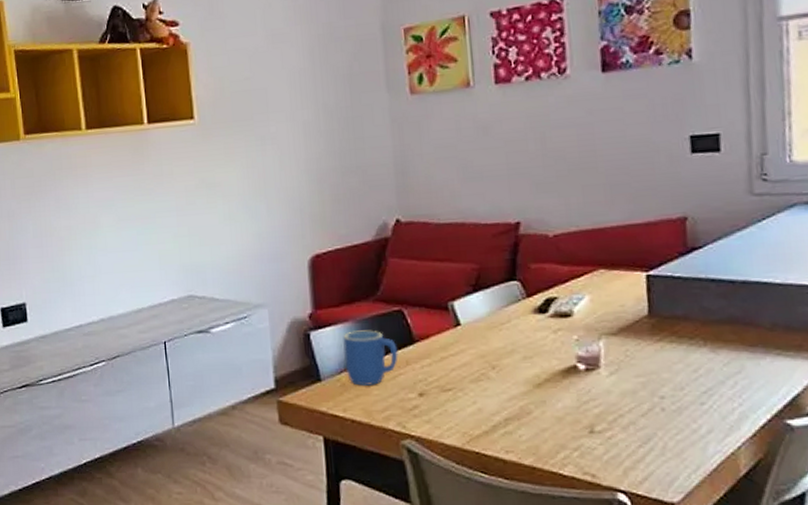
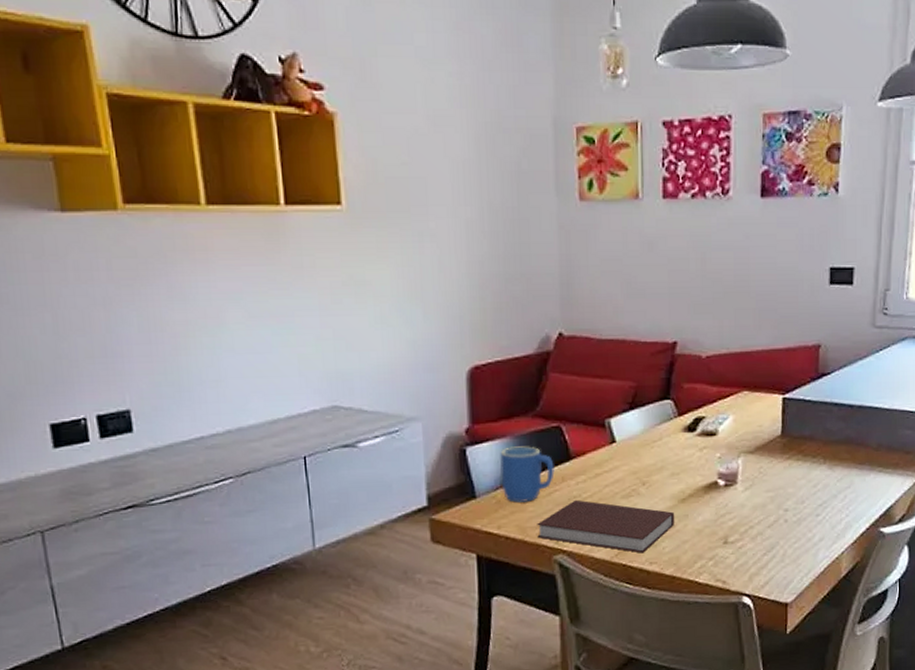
notebook: none [382,383,532,441] -> present [537,499,675,553]

